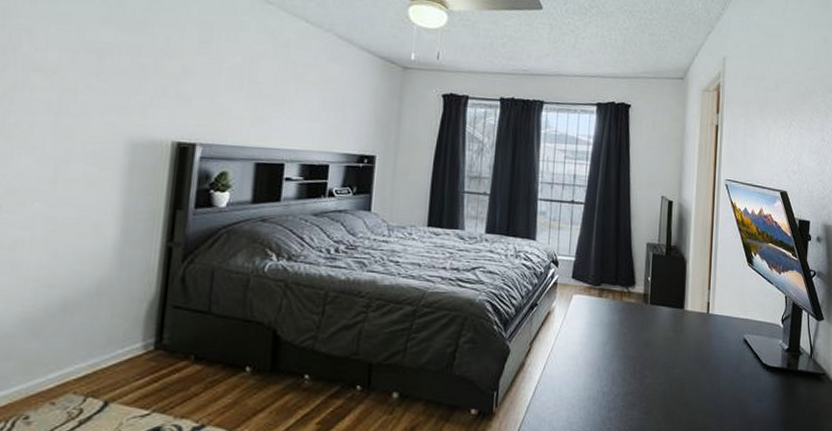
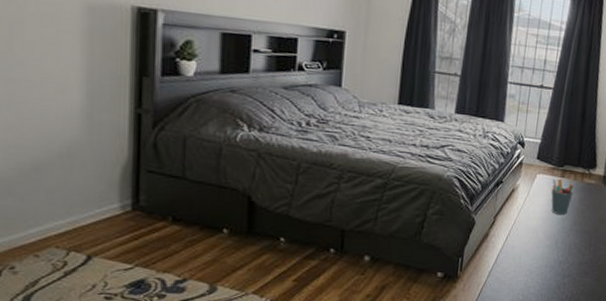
pen holder: none [589,298,613,339] -> present [551,178,574,215]

